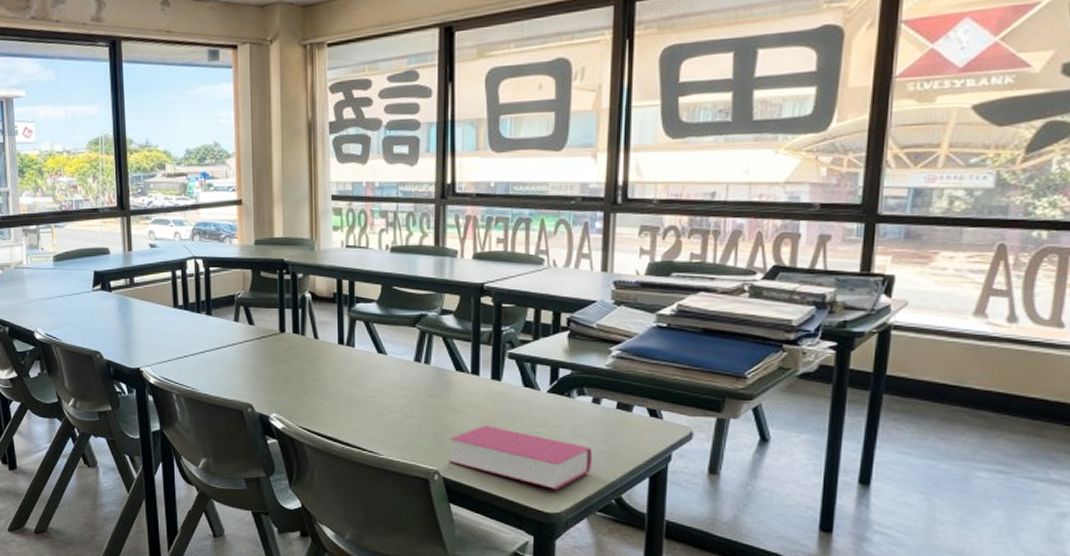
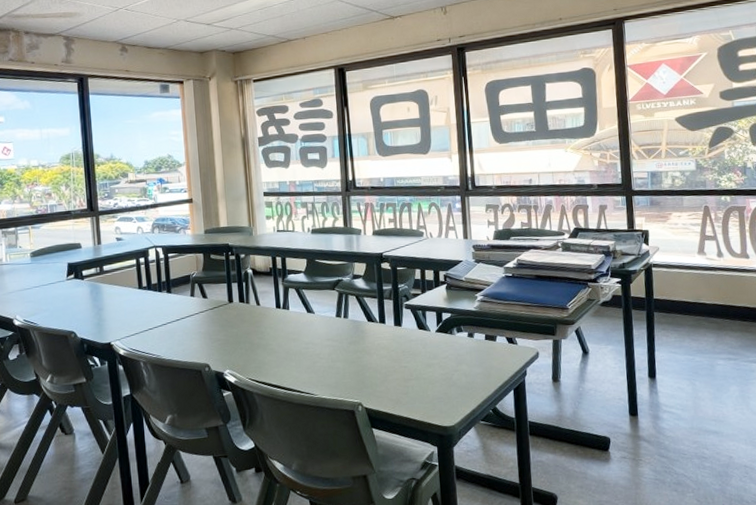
book: present [448,424,593,490] -> none [367,362,473,407]

